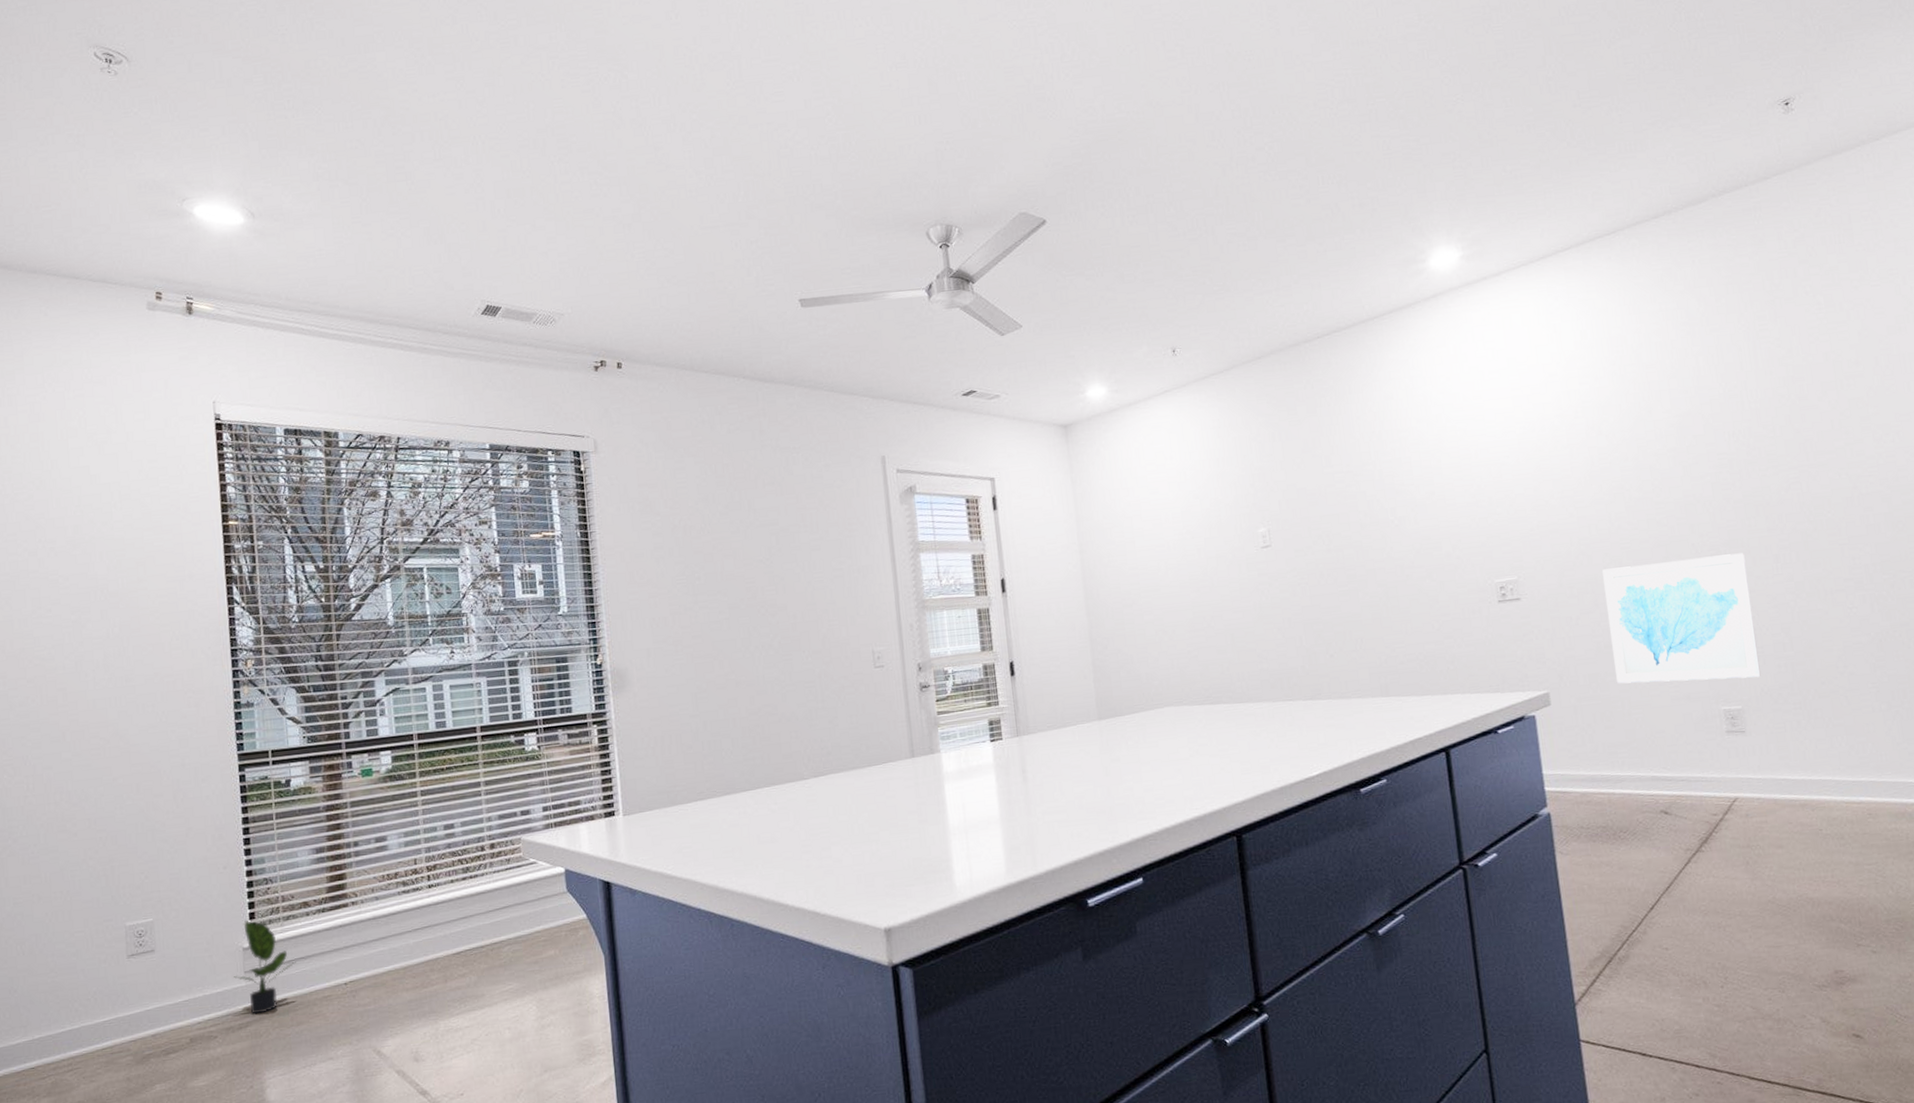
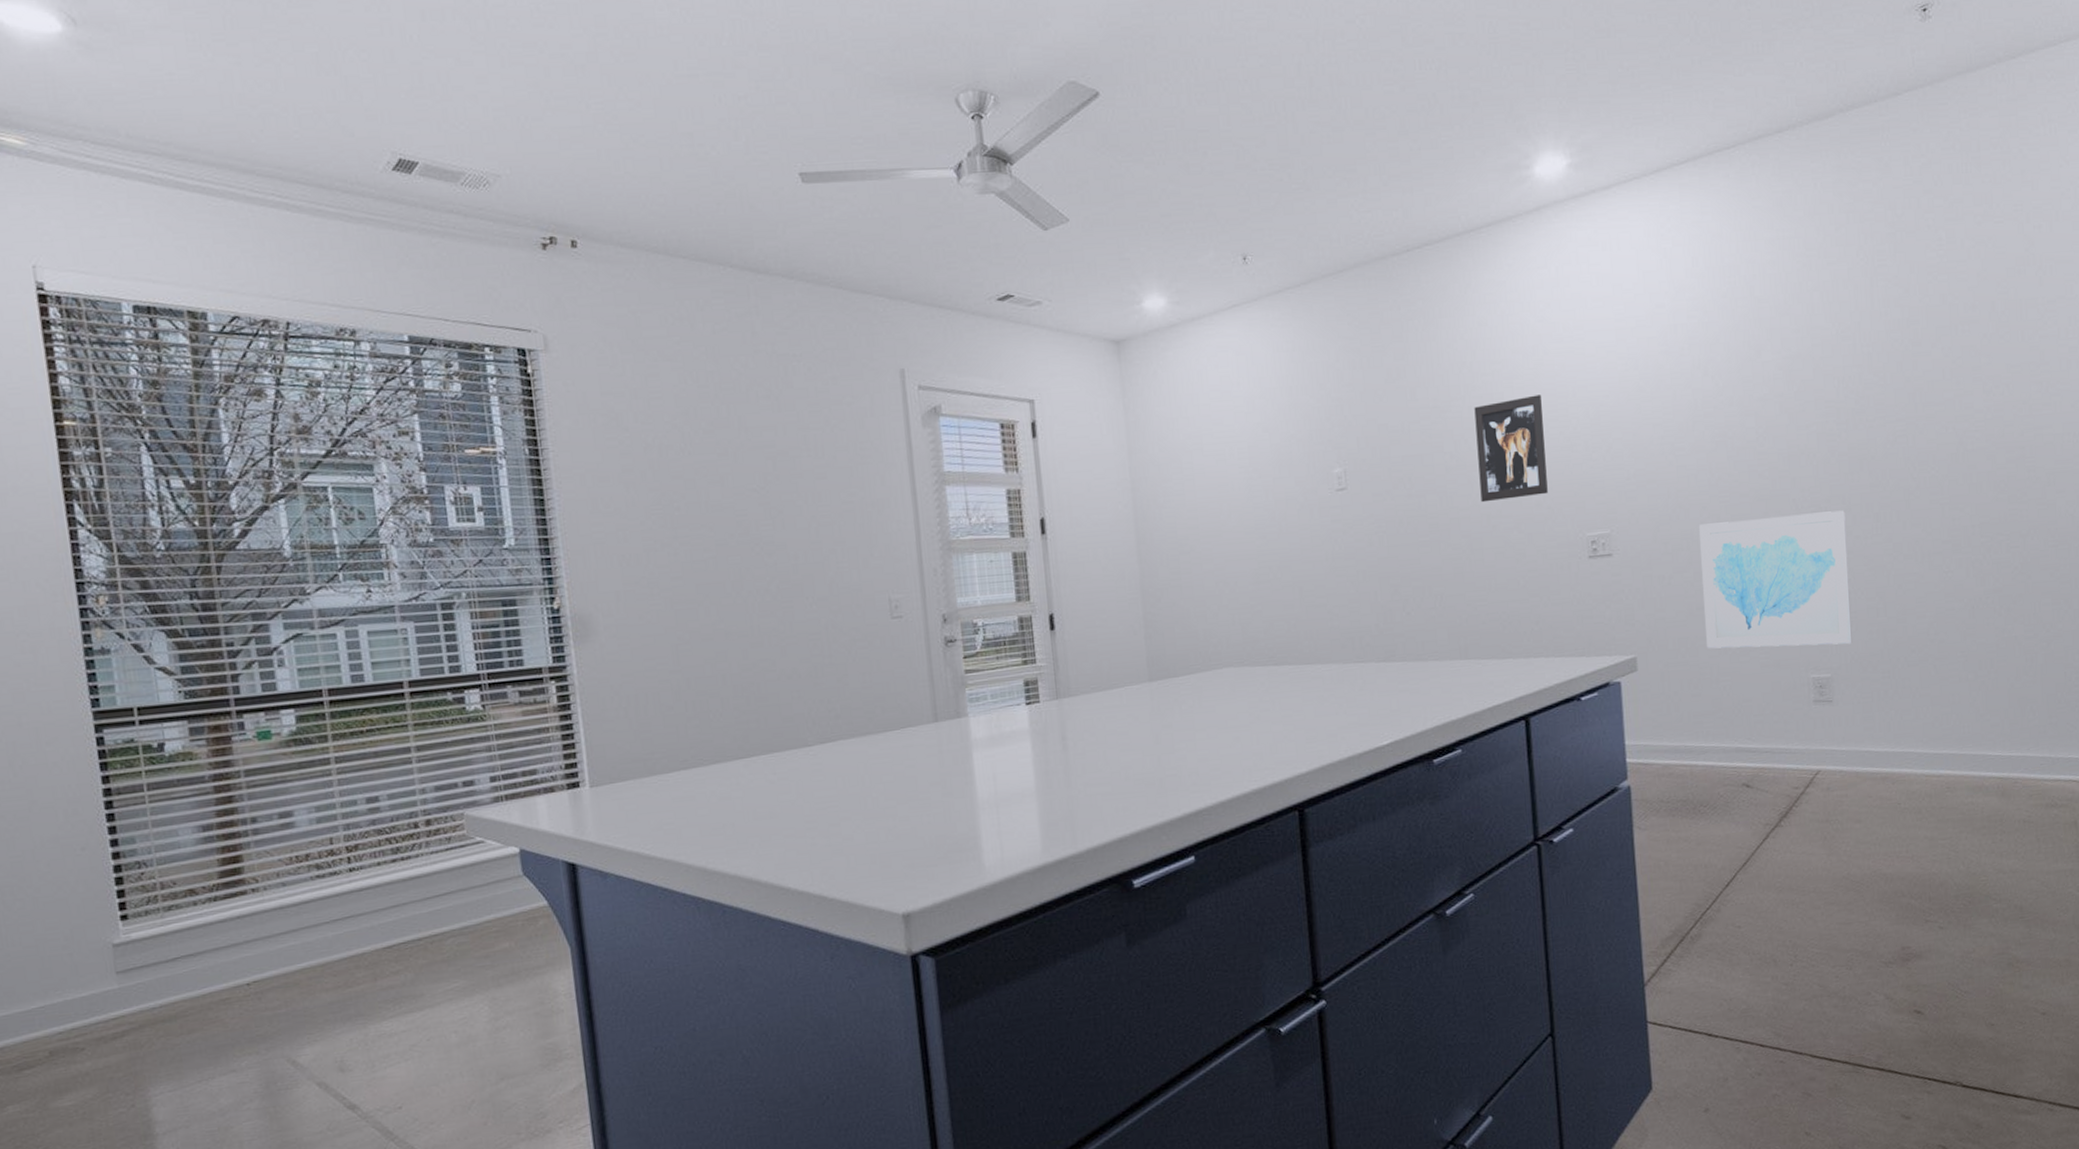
potted plant: present [234,920,296,1015] -> none [102,911,183,1022]
wall art: none [1384,457,1457,555] -> present [1474,395,1548,503]

